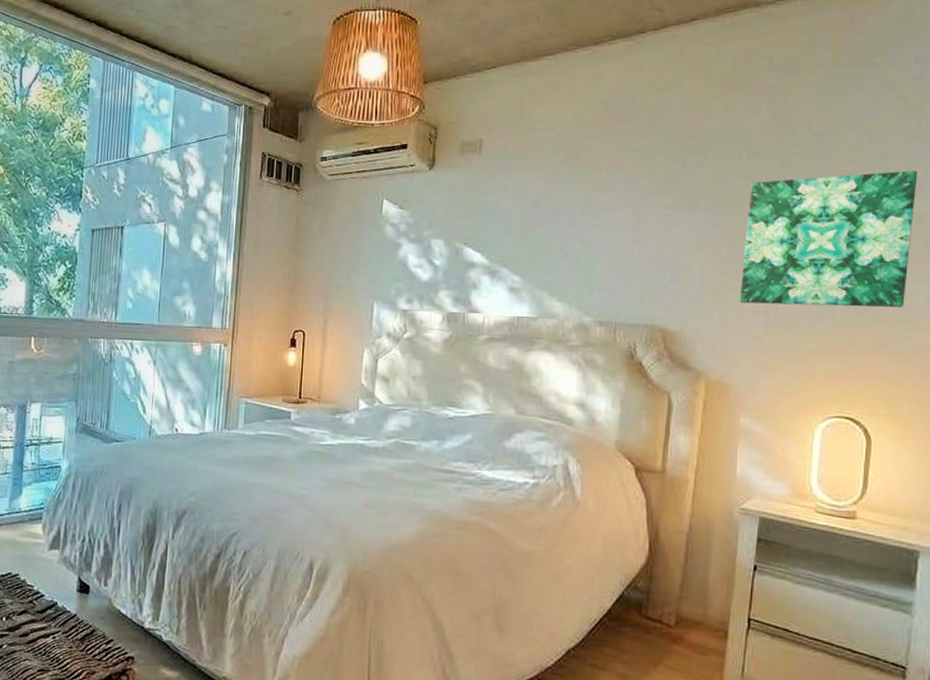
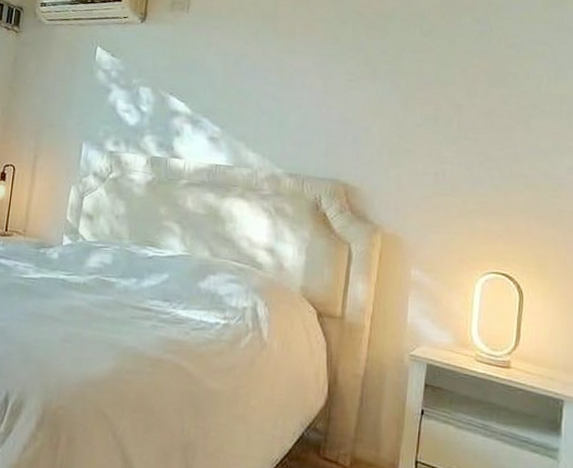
wall art: present [739,170,918,308] -> none [412,56,561,177]

